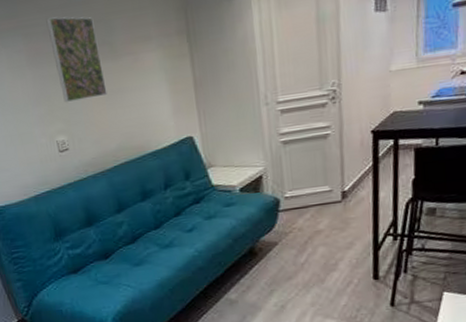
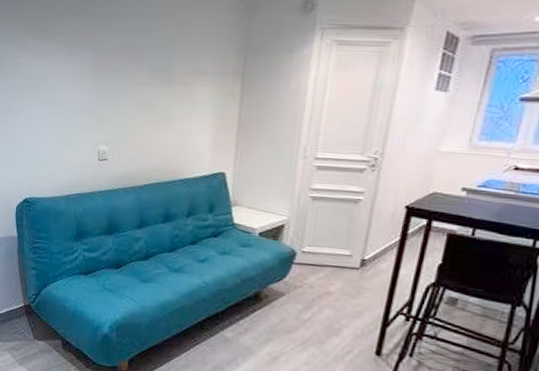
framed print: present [46,17,107,103] -> none [114,38,158,118]

